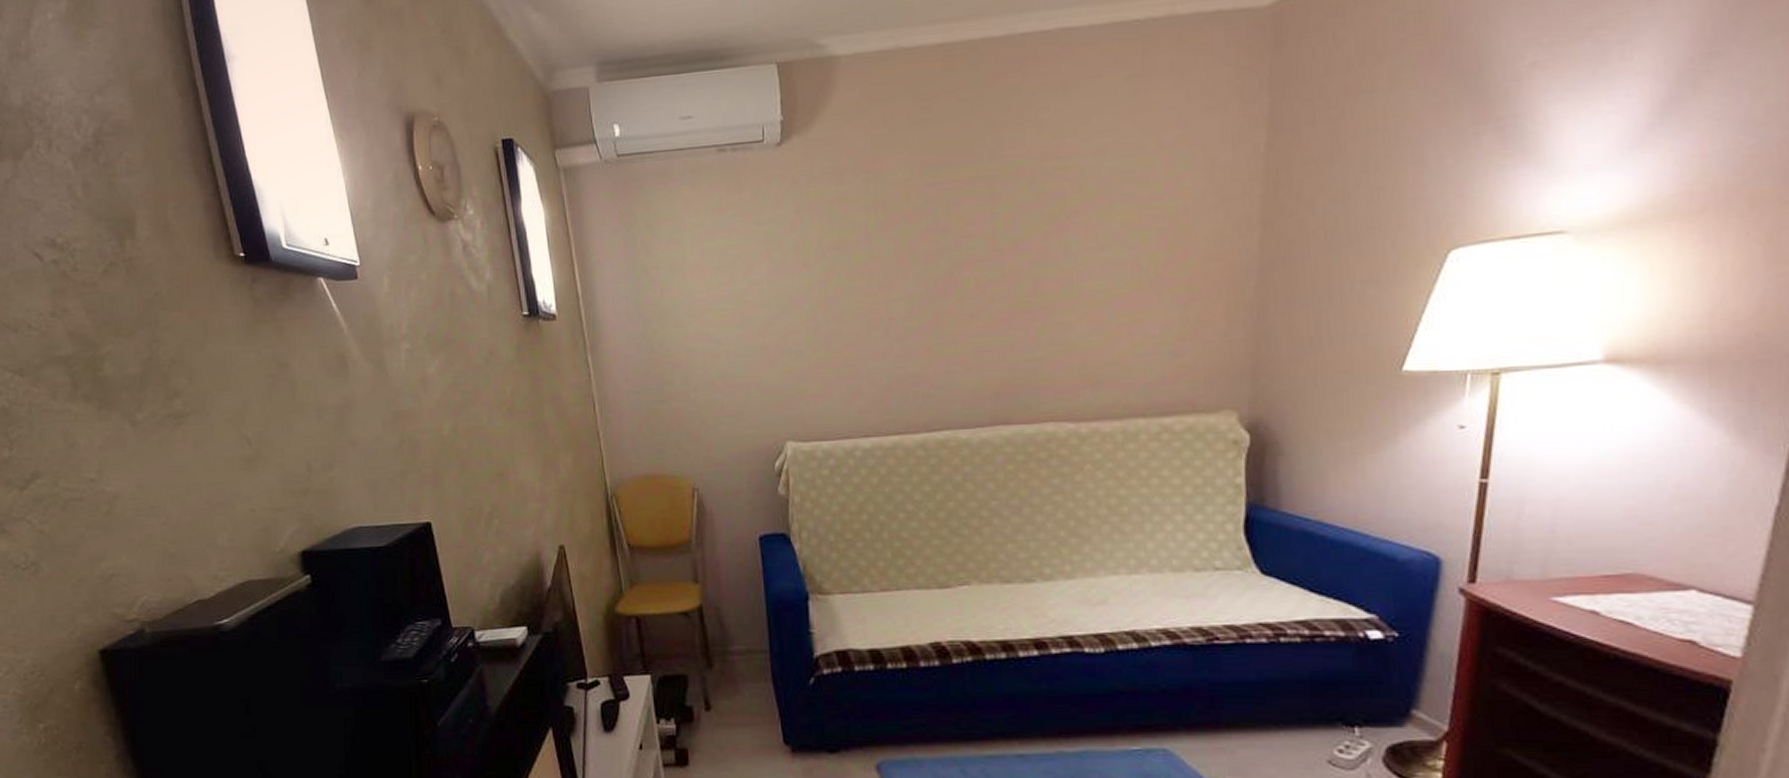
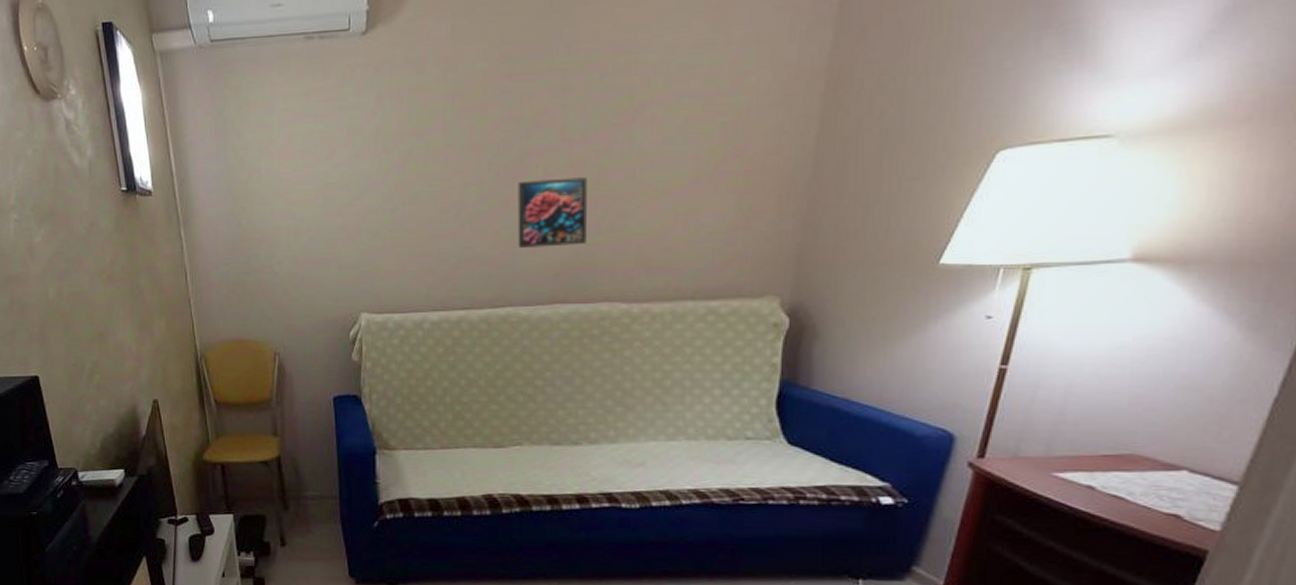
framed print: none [949,287,1026,366] -> present [517,176,587,248]

